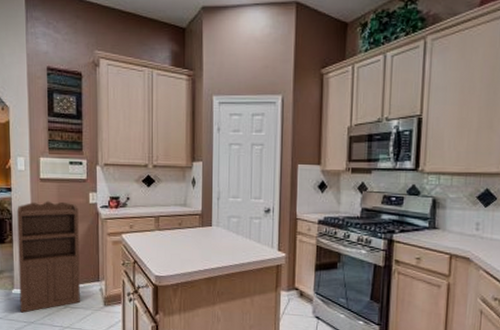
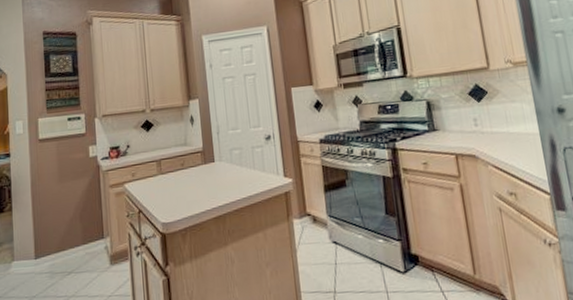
storage cabinet: present [17,201,80,313] -> none [16,159,85,287]

